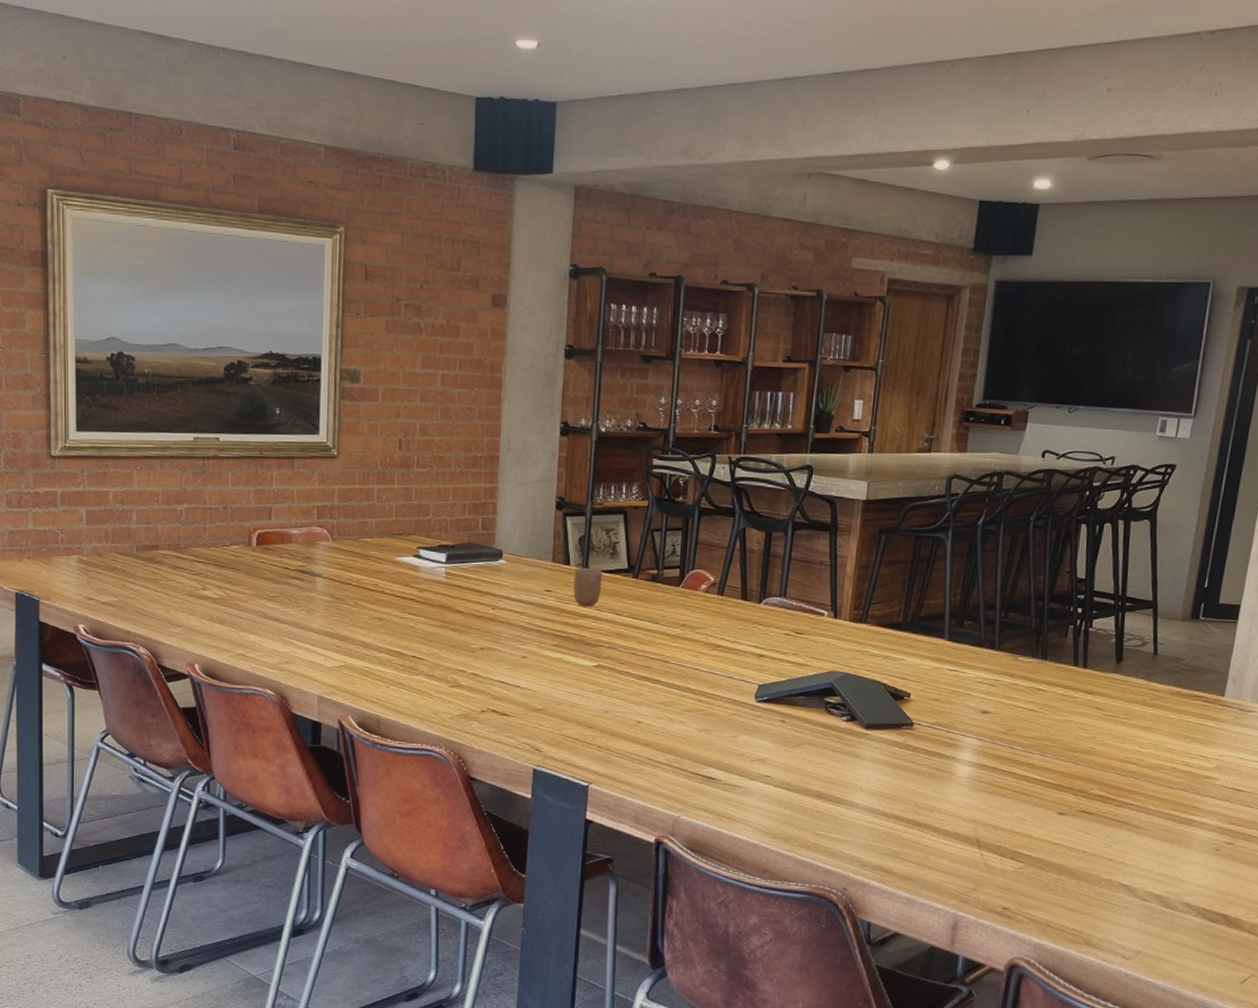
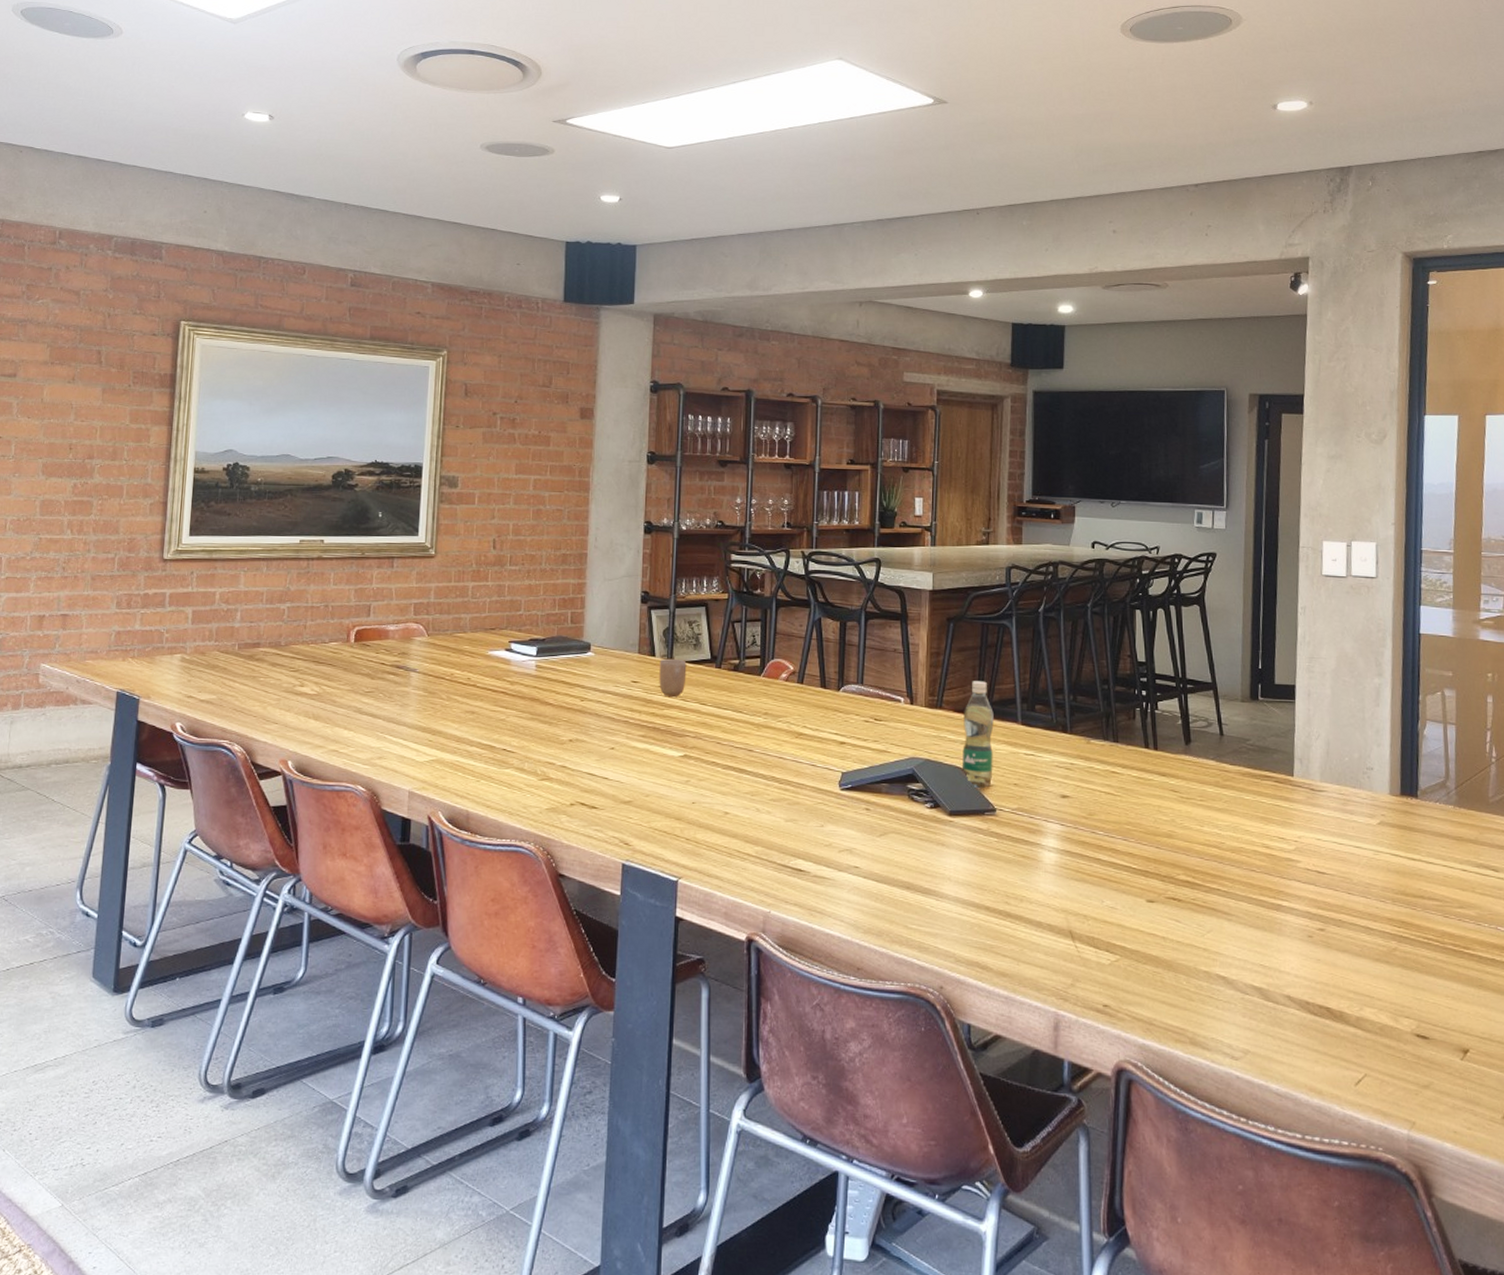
bottle: none [881,595,920,702] -> present [961,681,994,788]

